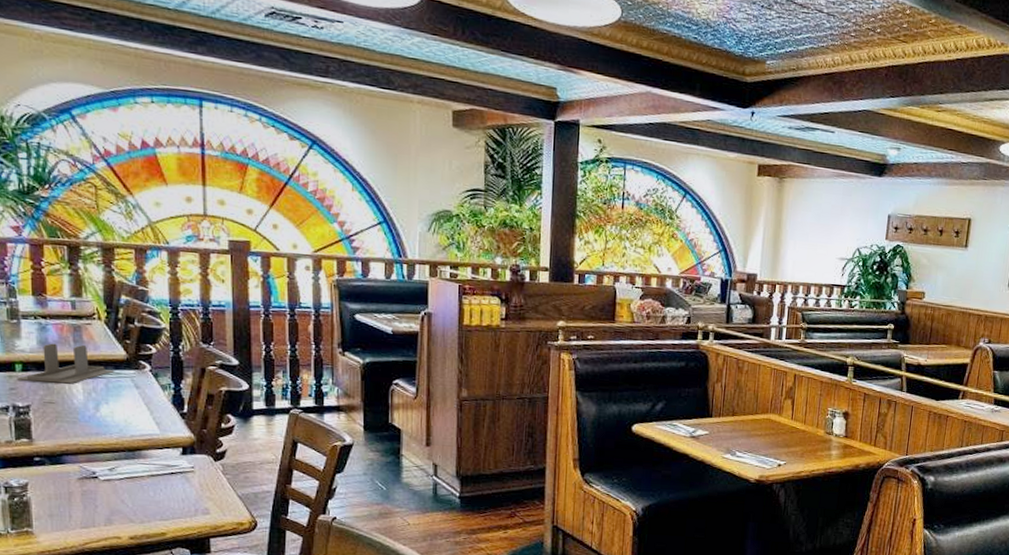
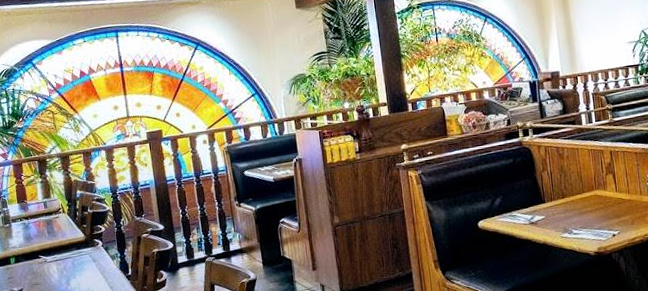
napkin holder: present [17,343,114,384] -> none [12,235,77,271]

